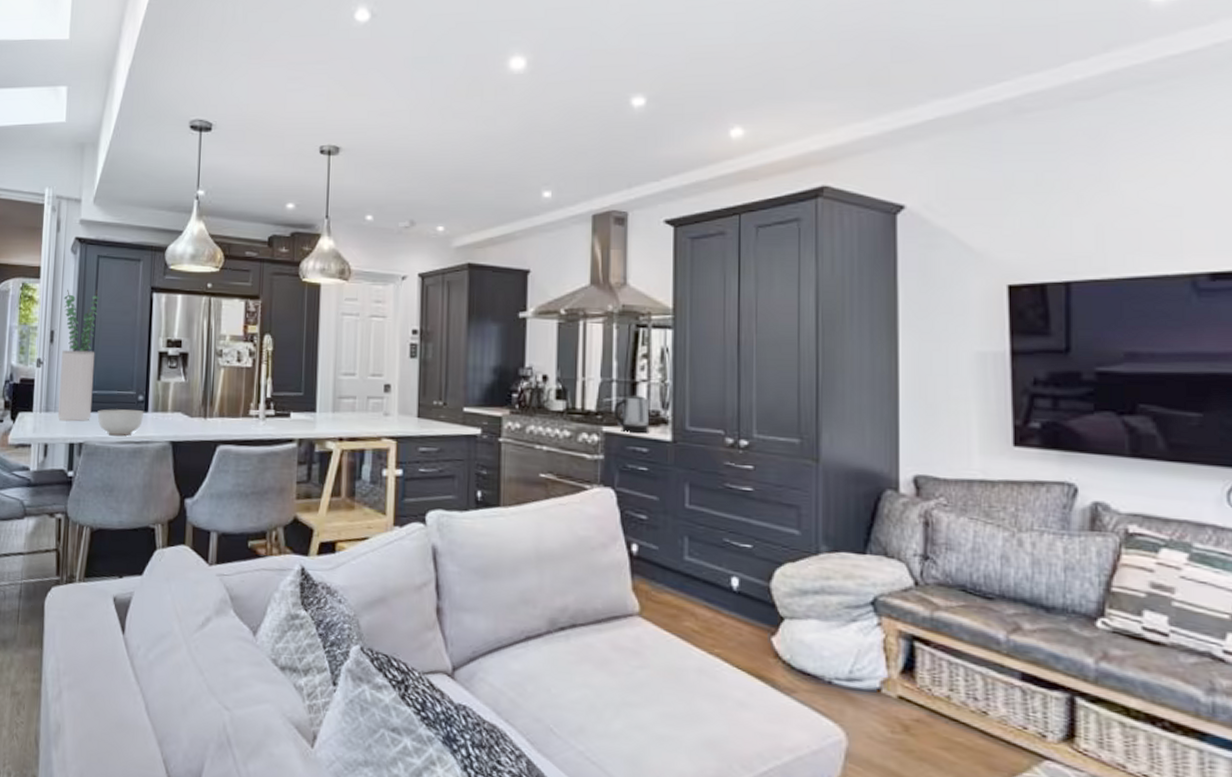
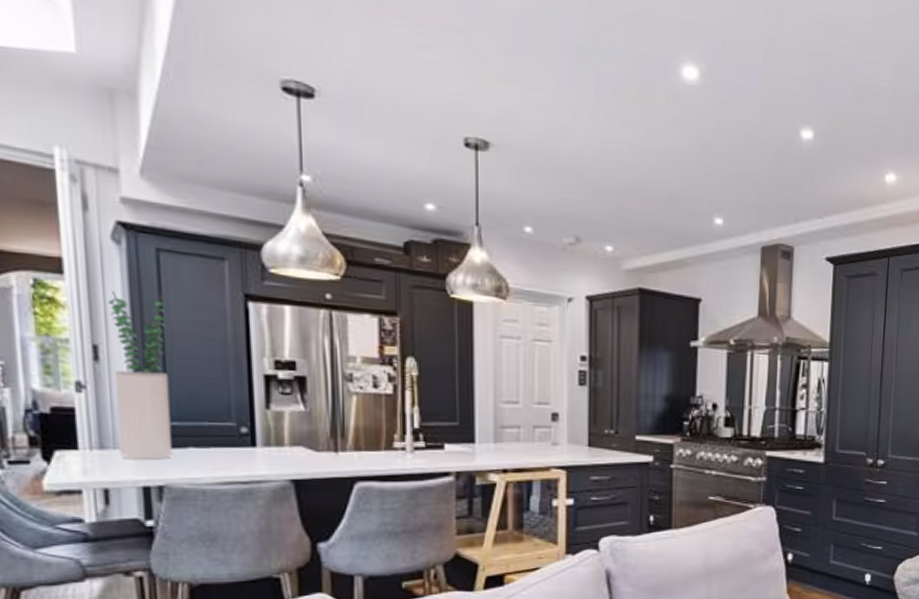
bowl: present [97,409,144,436] -> none [181,444,251,476]
kettle: present [613,394,650,433] -> none [775,421,807,456]

